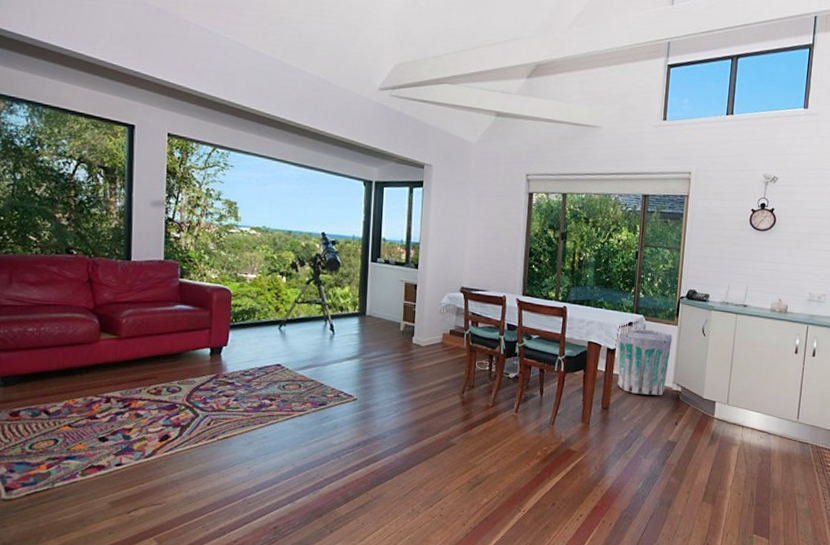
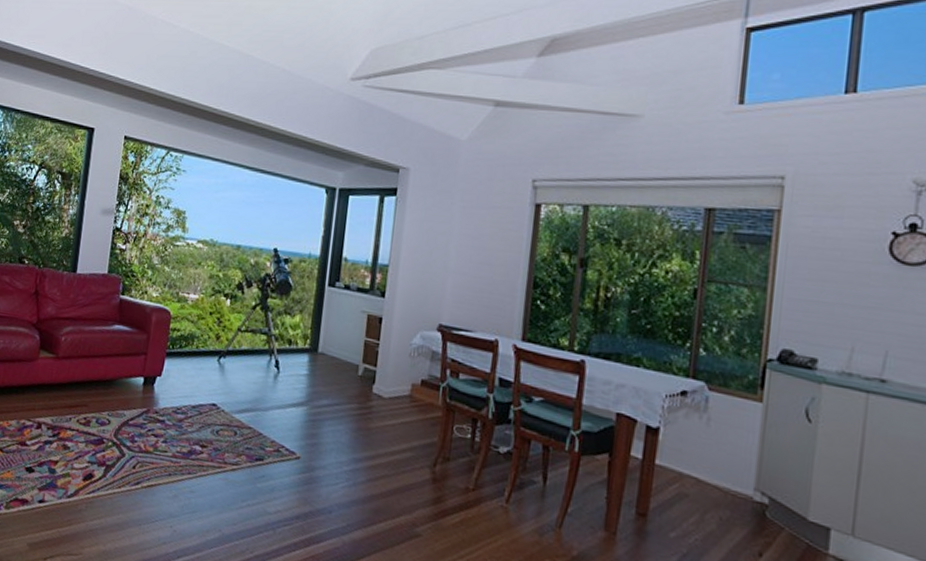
trash can: present [618,328,672,395] -> none [662,399,753,507]

